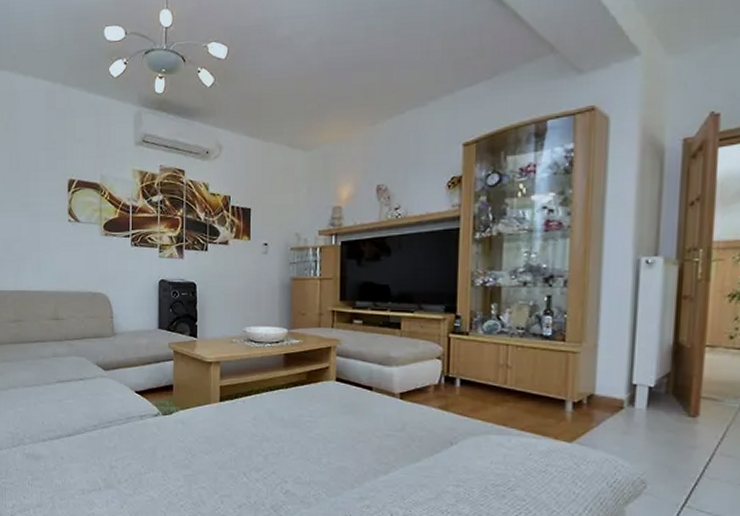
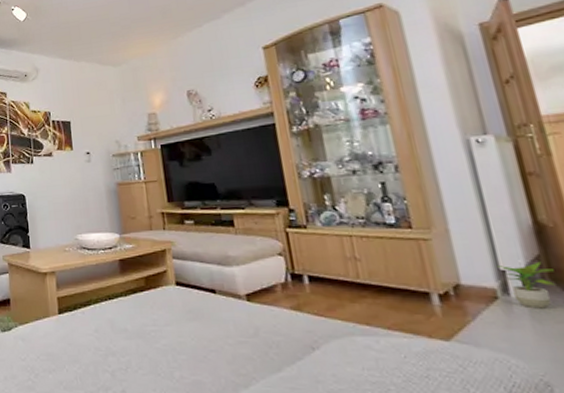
potted plant: none [631,378,678,419] -> present [497,261,556,309]

